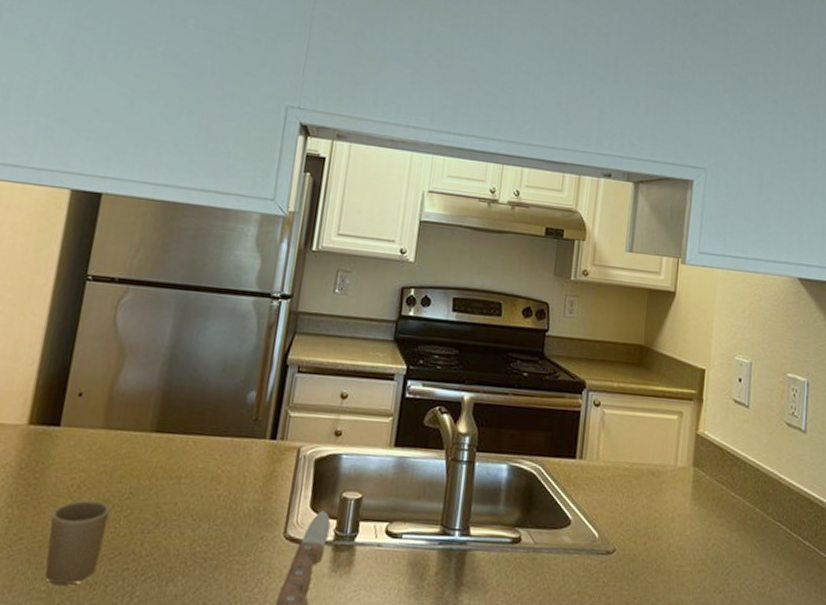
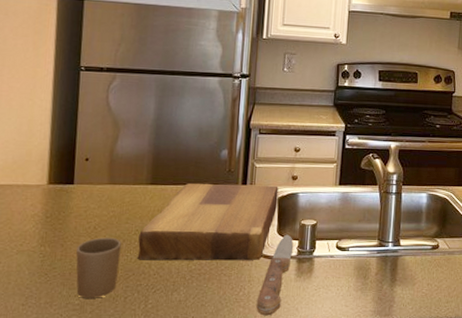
cutting board: none [127,433,317,544] -> present [137,183,279,261]

